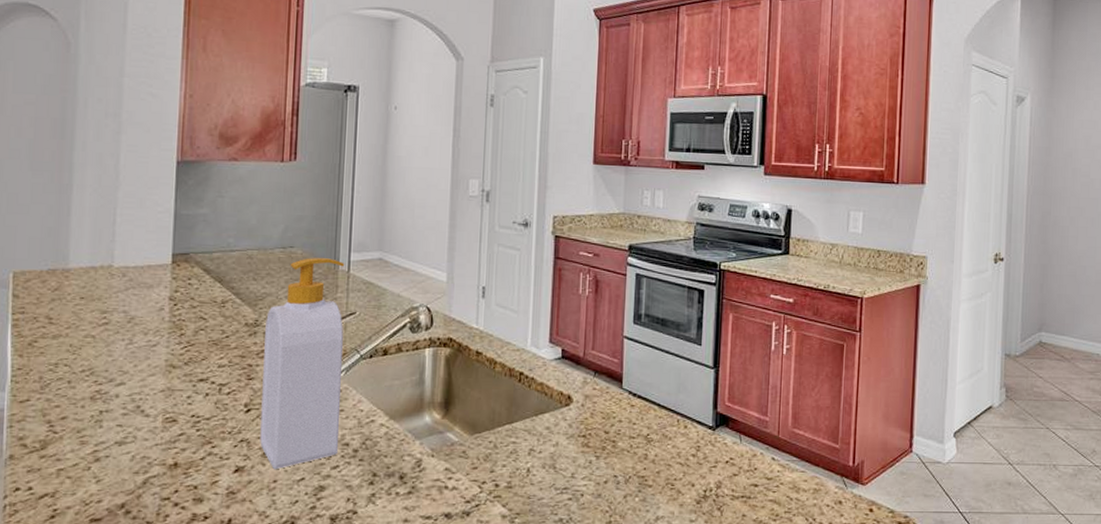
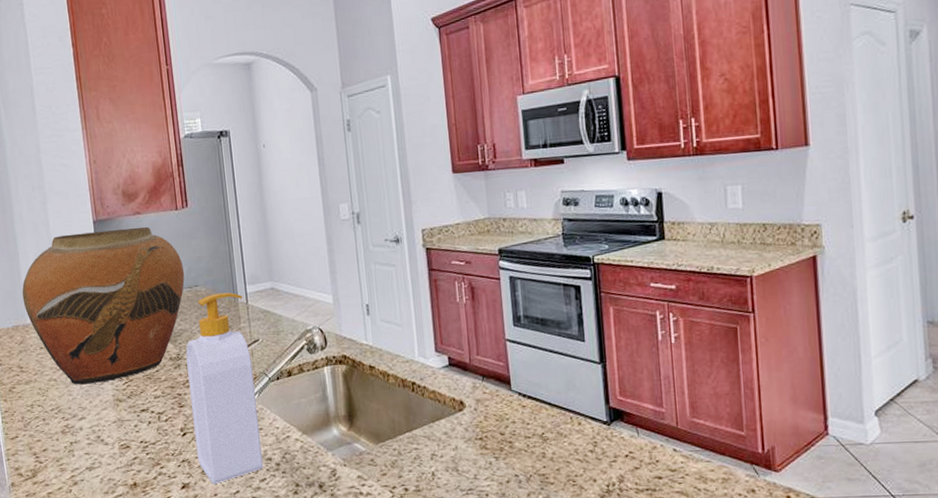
vase: none [68,172,280,345] -> present [22,227,185,385]

